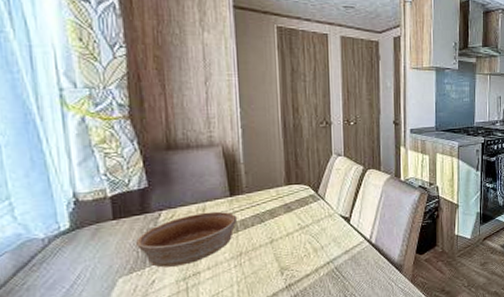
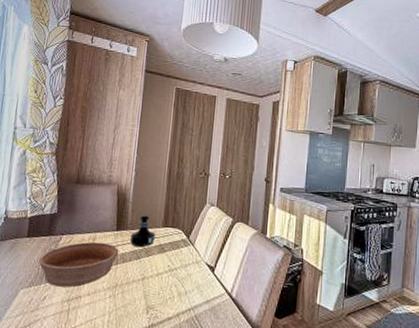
tequila bottle: none [249,174,279,211] -> present [130,214,156,248]

